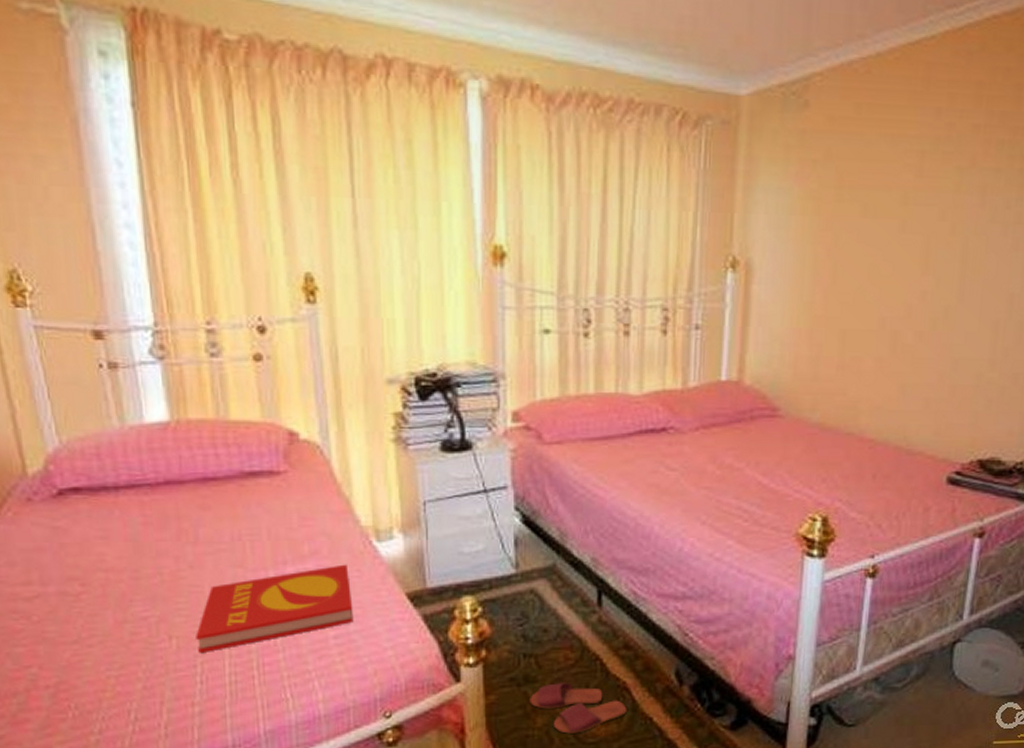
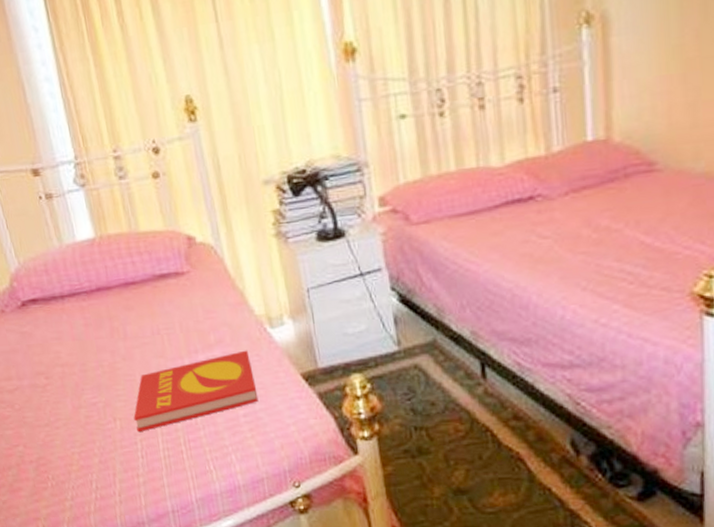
slippers: present [530,683,627,734] -> none [425,454,524,503]

